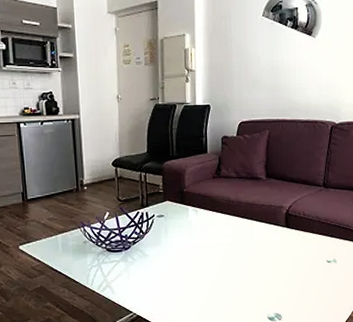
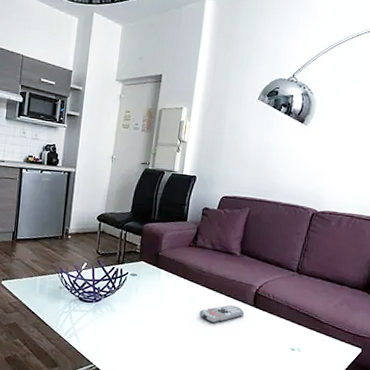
remote control: none [233,229,278,251] -> present [199,305,245,324]

